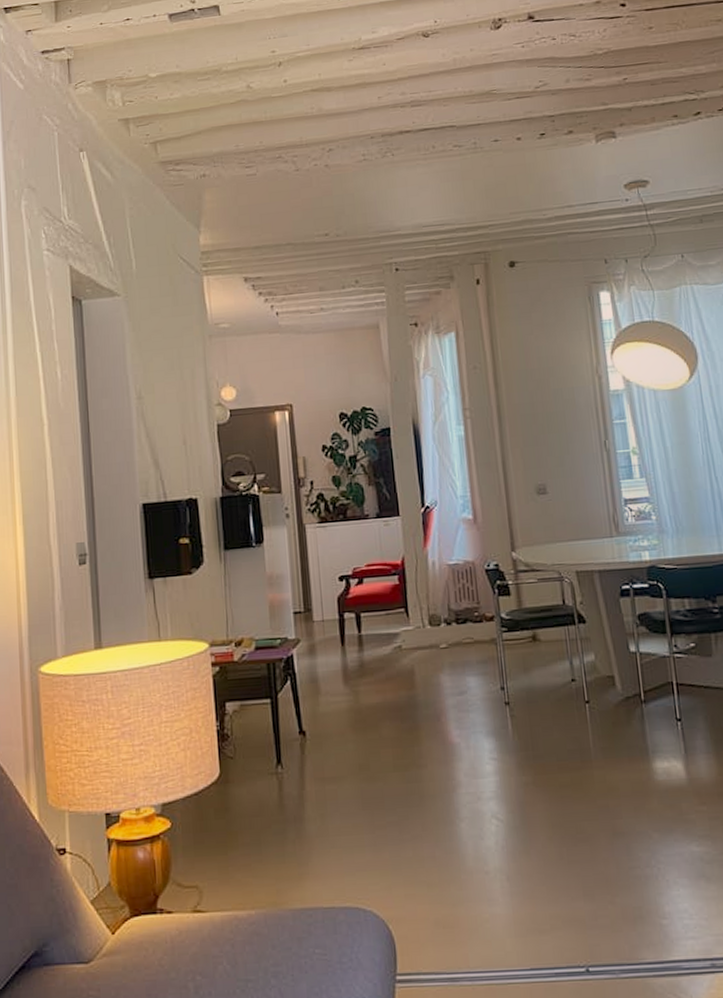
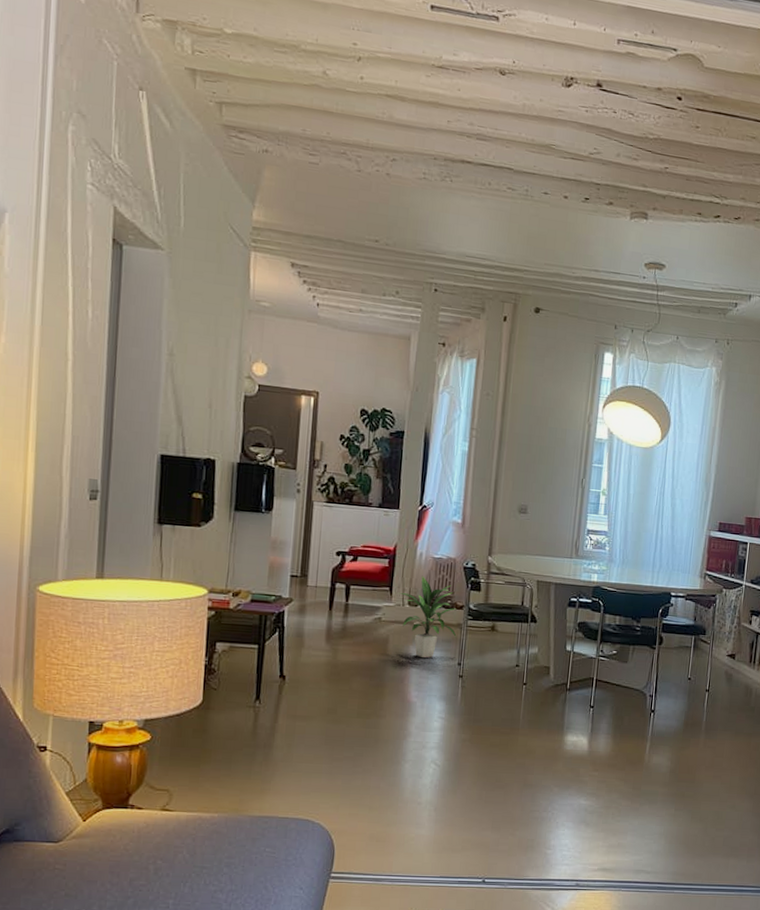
indoor plant: none [415,588,493,688] -> present [398,575,457,659]

